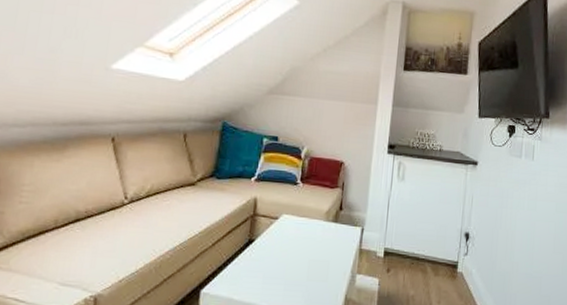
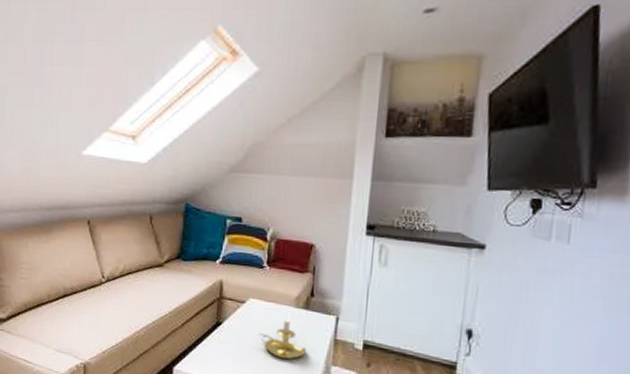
candle holder: none [290,225,334,271] -> present [259,311,306,359]

